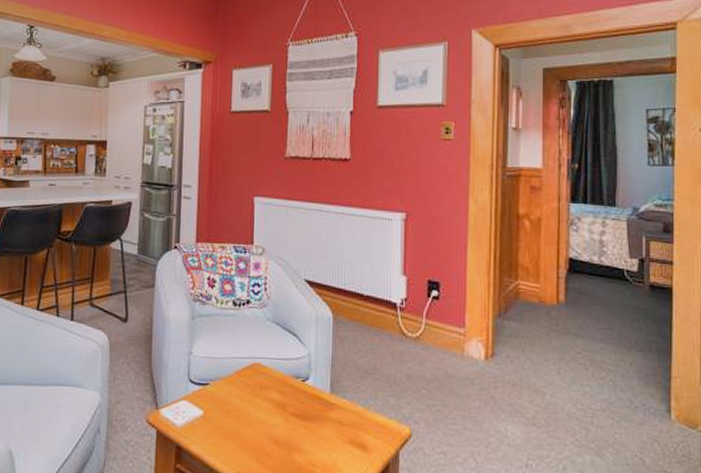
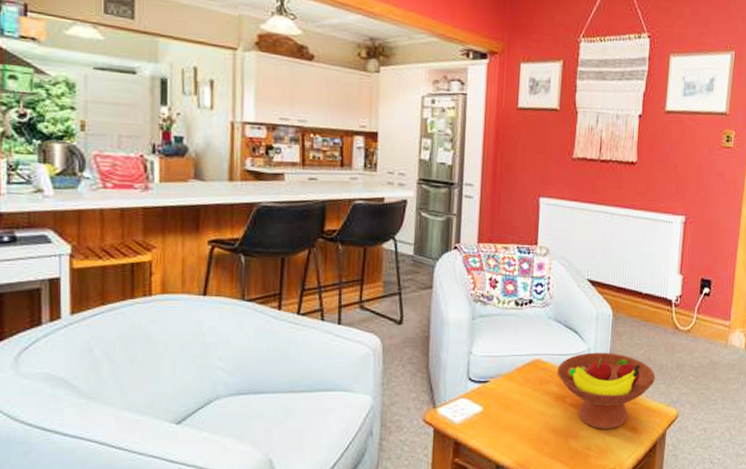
fruit bowl: none [277,358,383,445] -> present [556,352,655,429]

